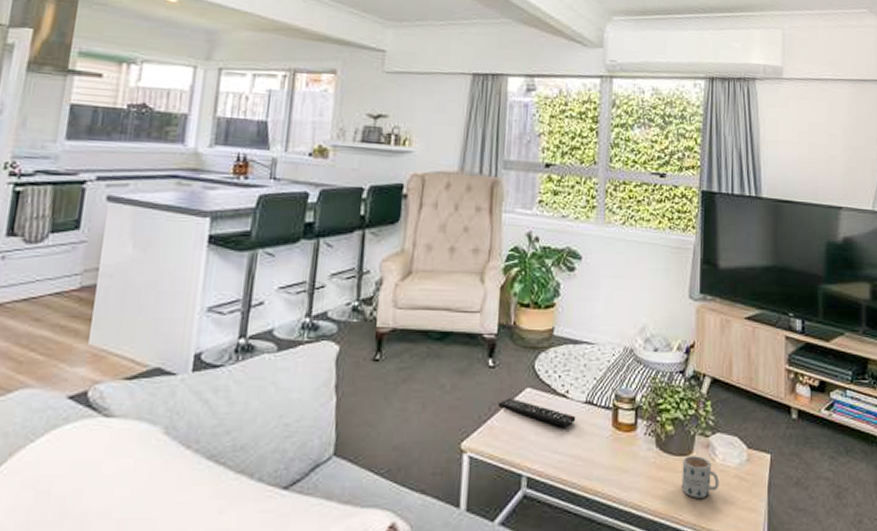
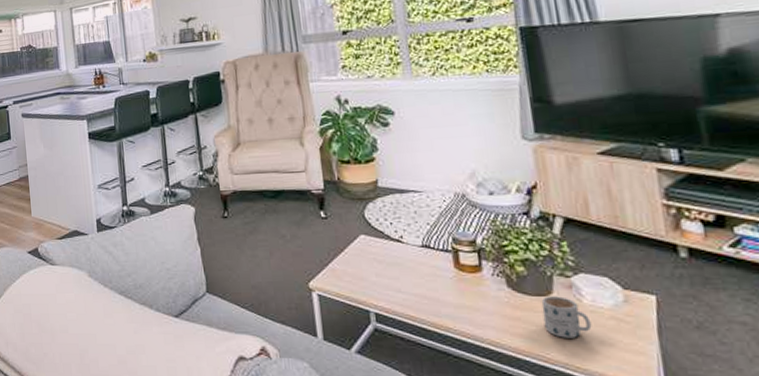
remote control: present [497,398,576,428] -> none [335,244,415,270]

